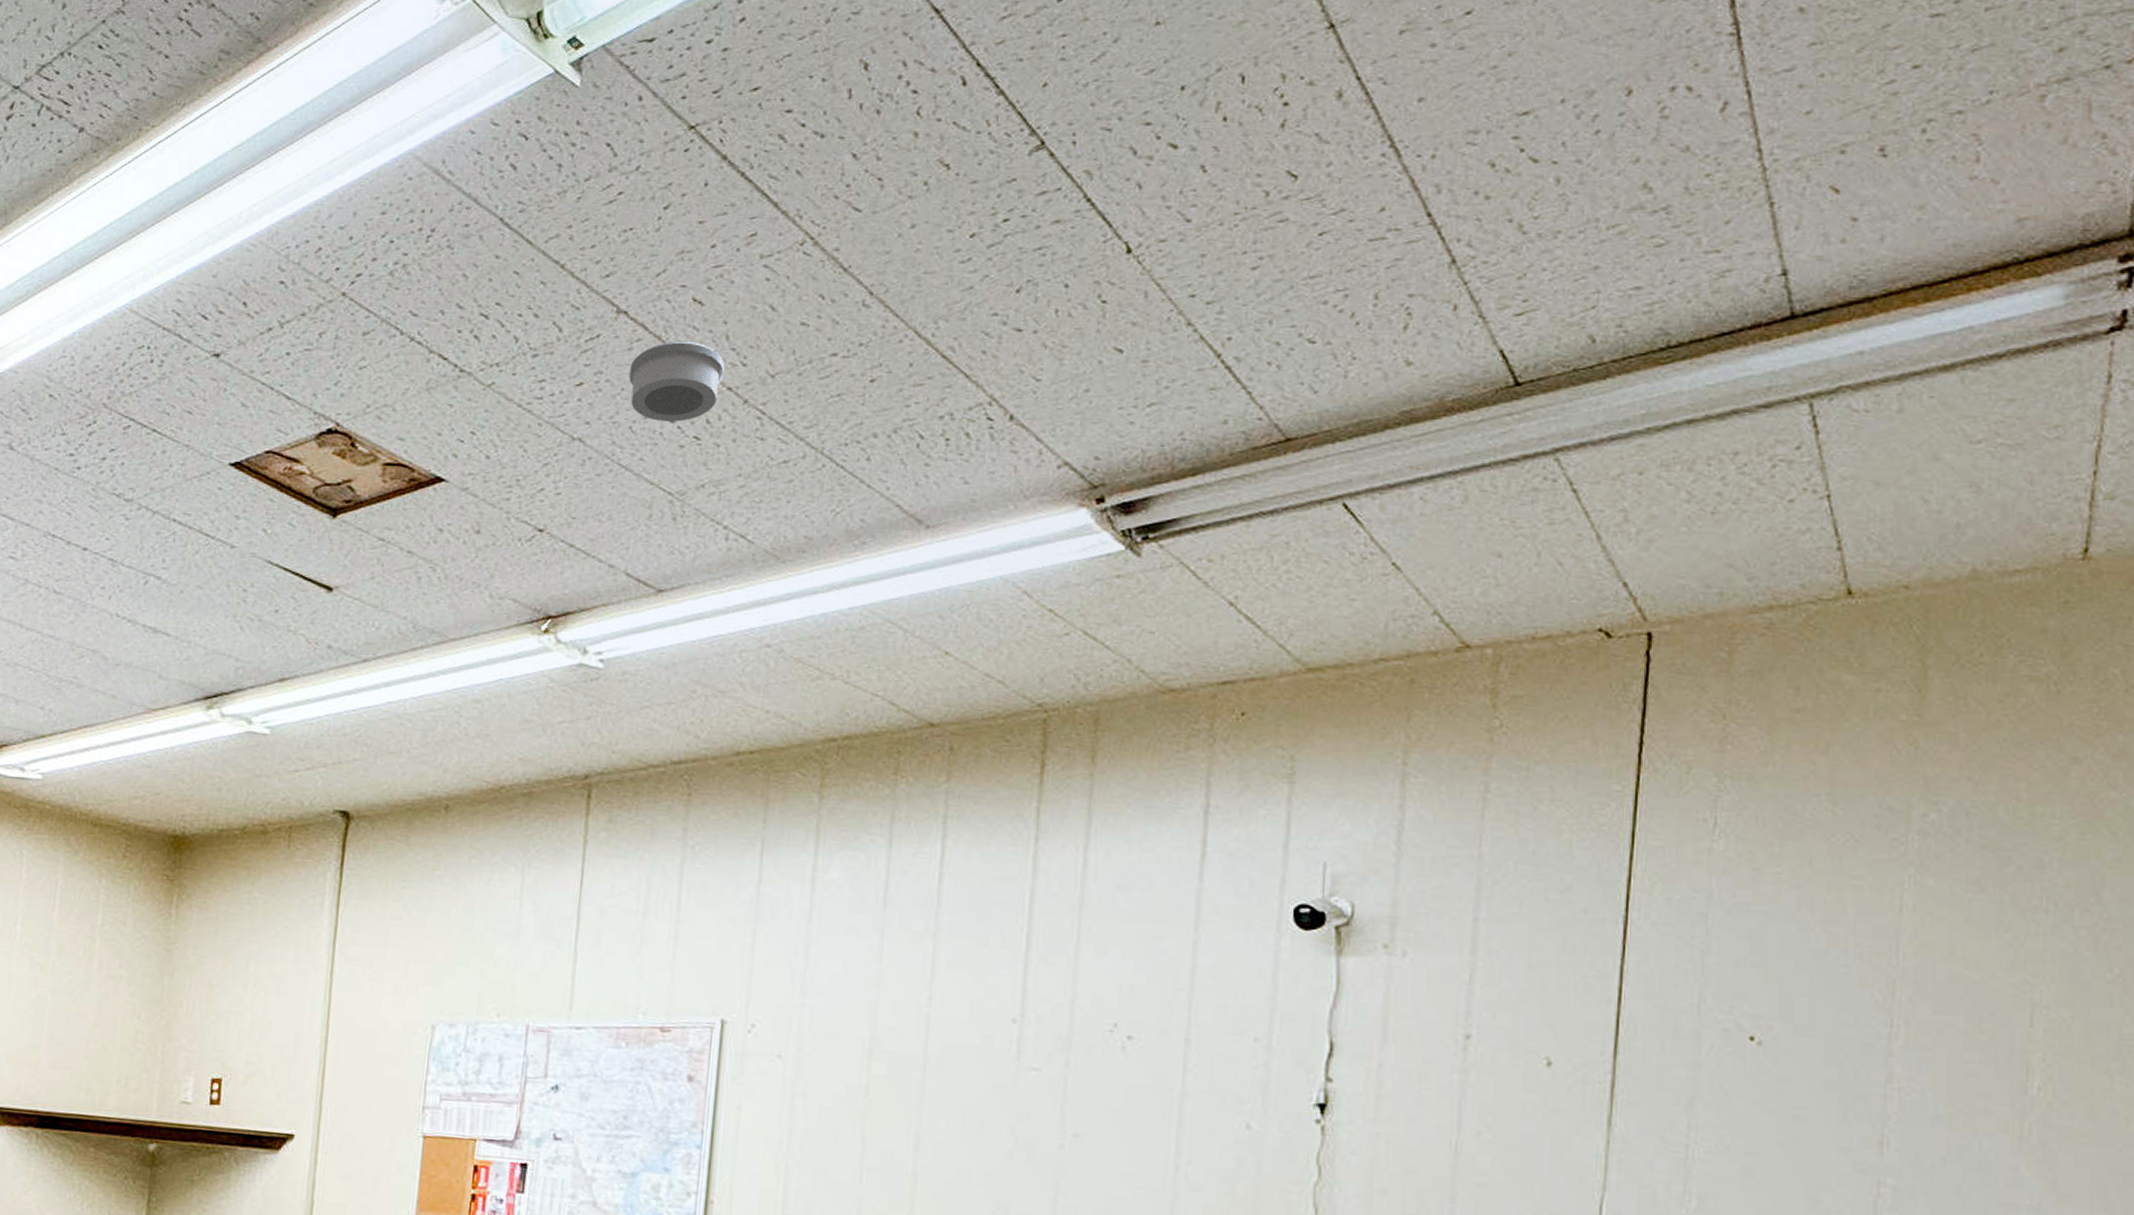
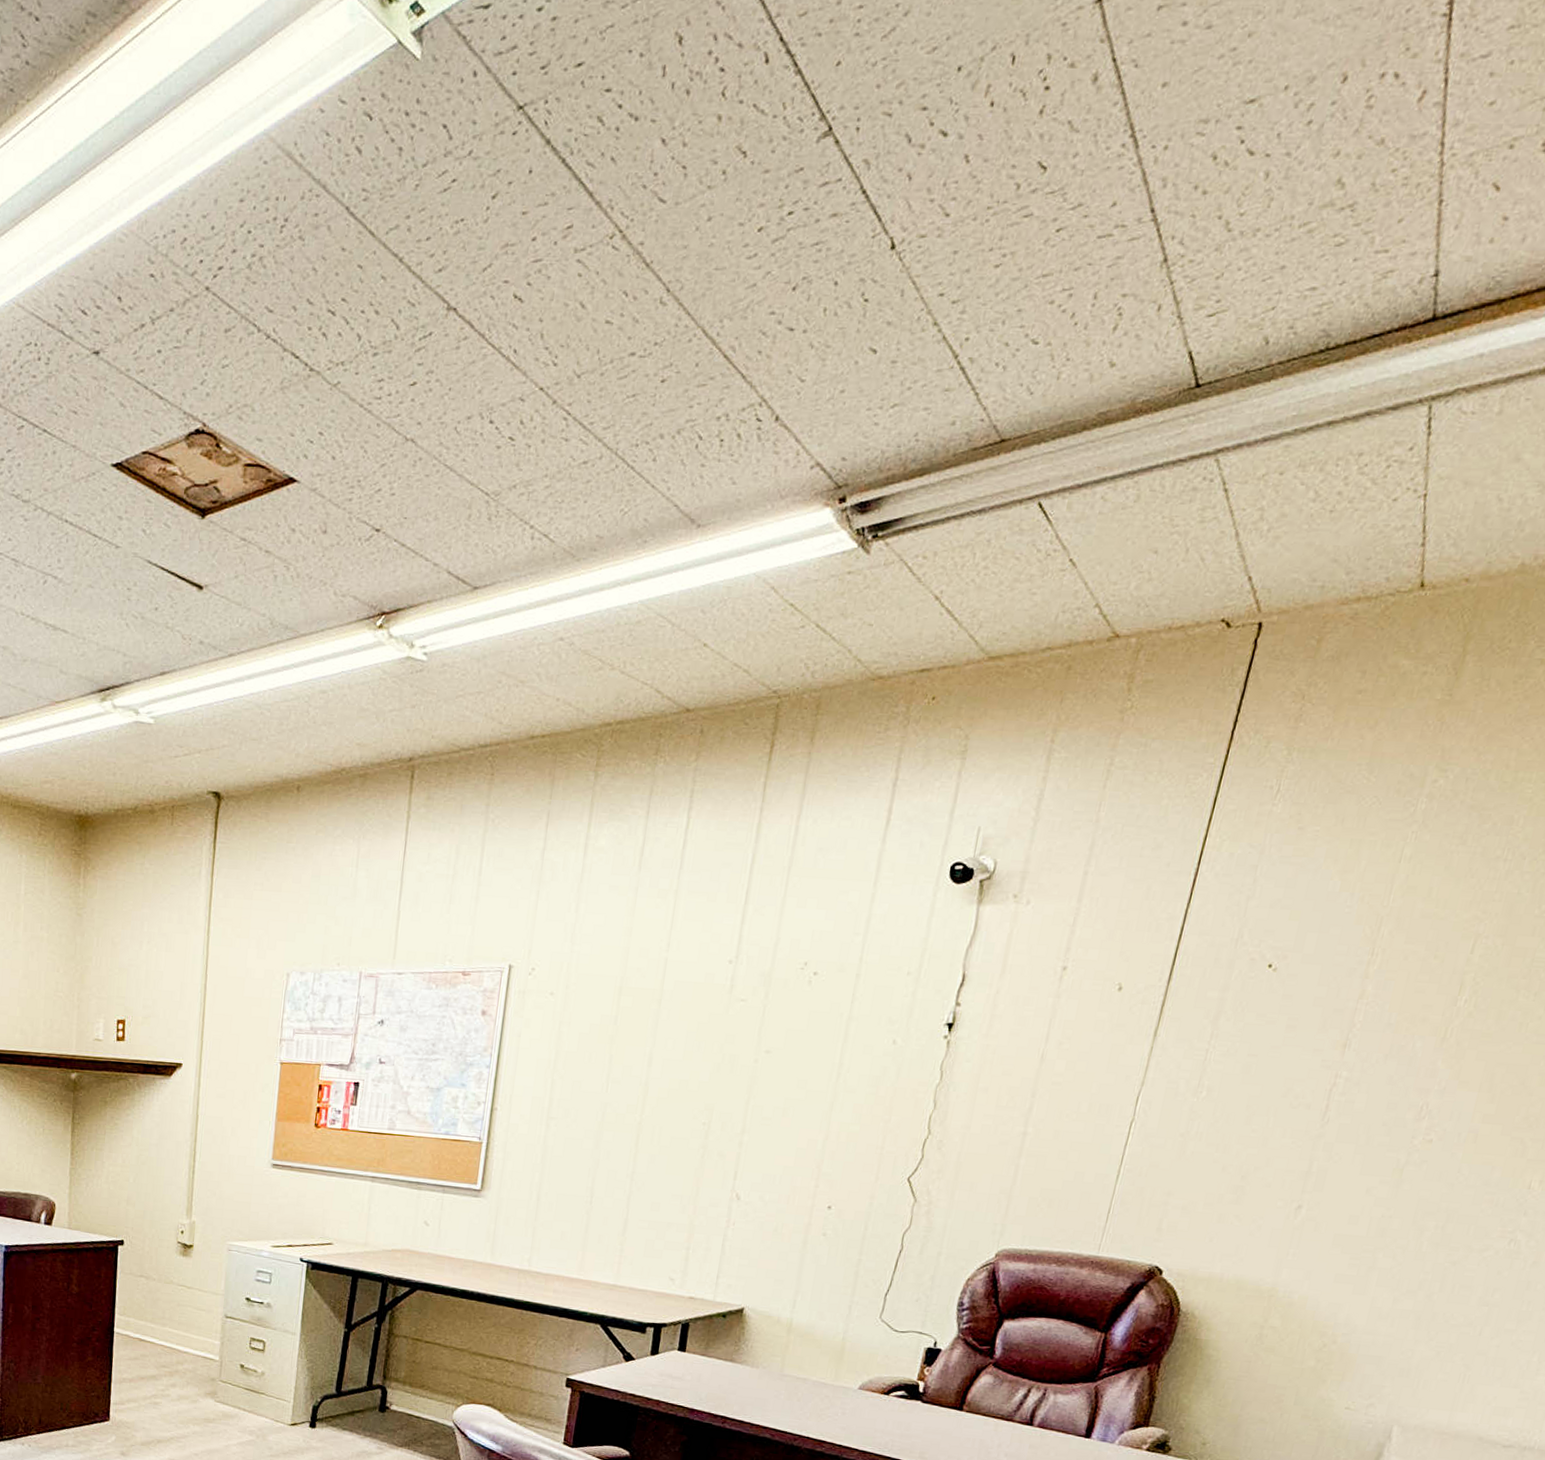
smoke detector: present [629,341,725,422] -> none [456,339,539,422]

